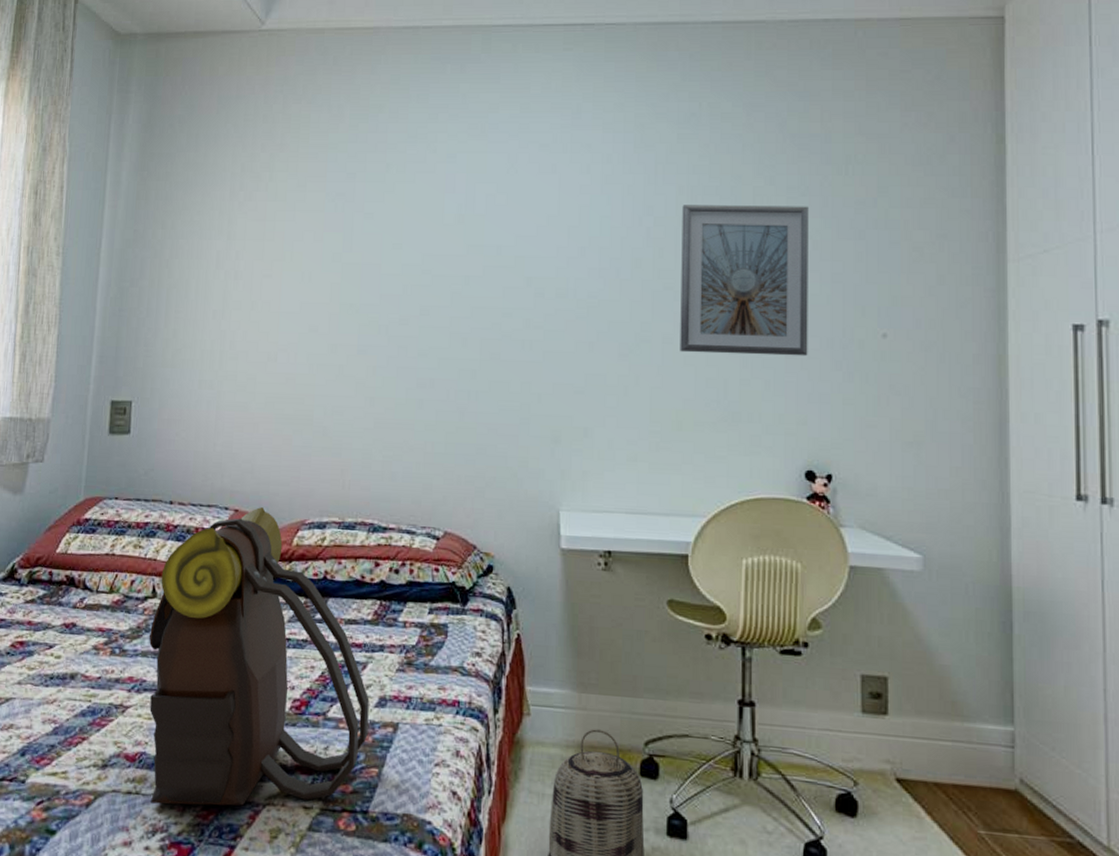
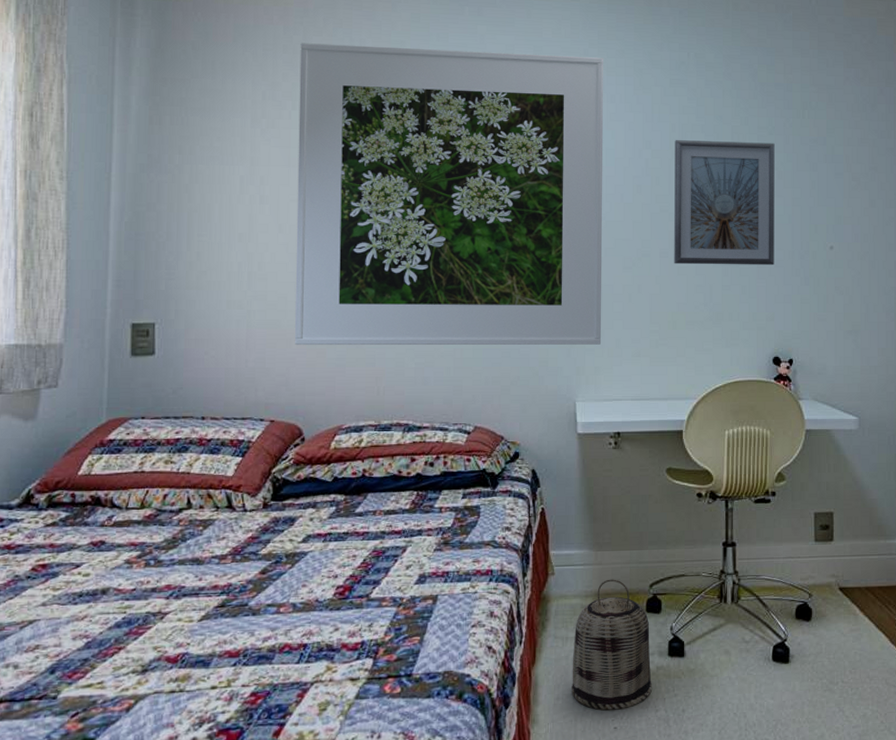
backpack: present [149,507,370,806] -> none [186,417,410,698]
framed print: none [262,111,600,445] -> present [295,43,604,345]

